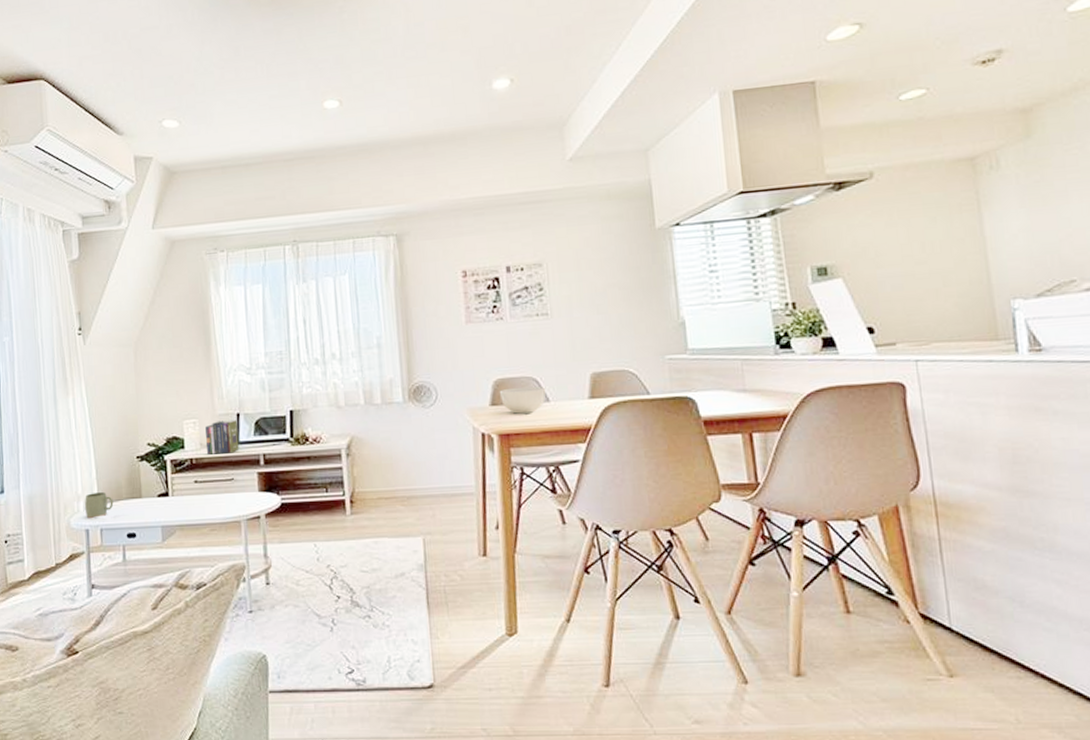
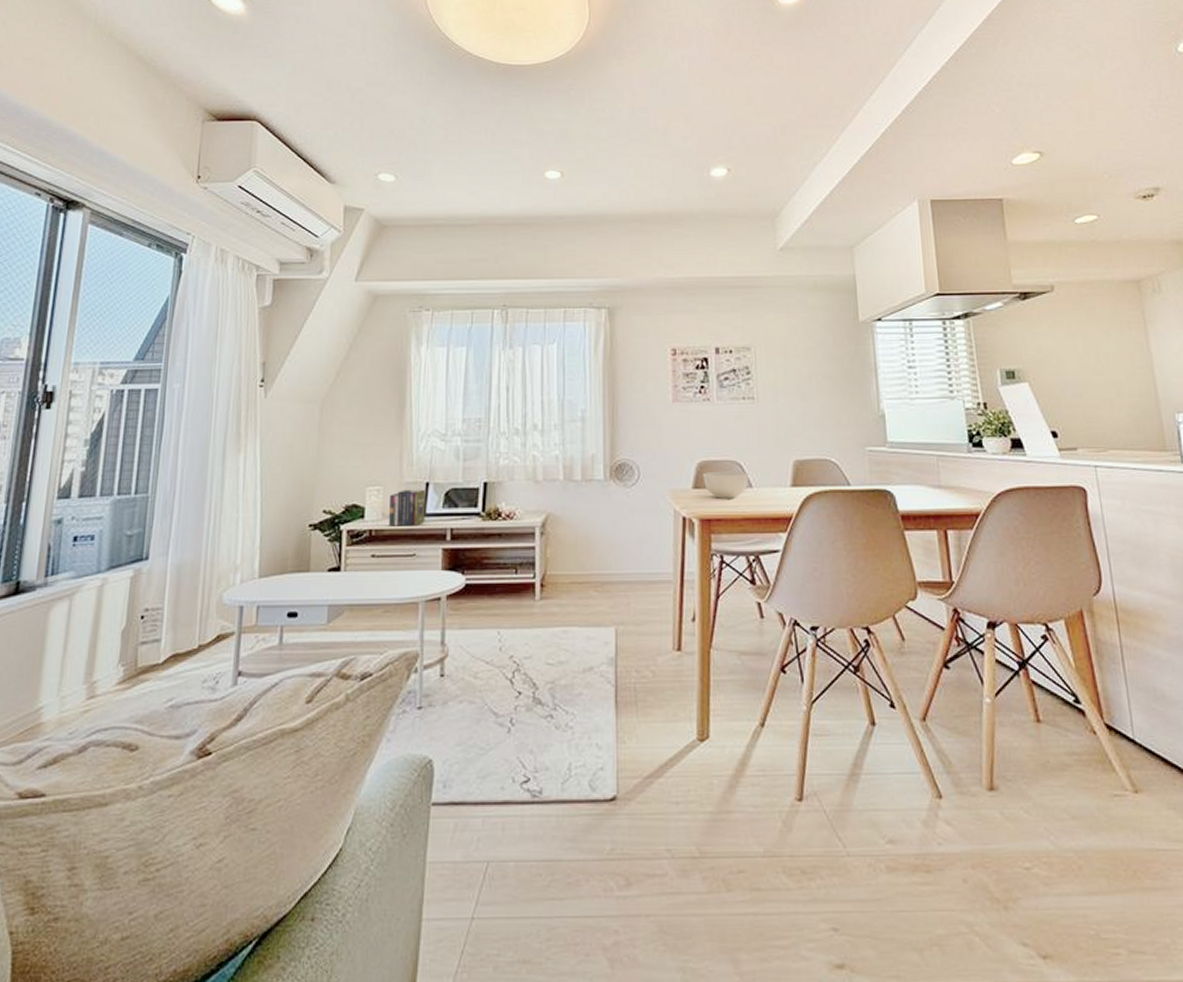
mug: present [84,492,114,518] -> none [241,564,276,593]

